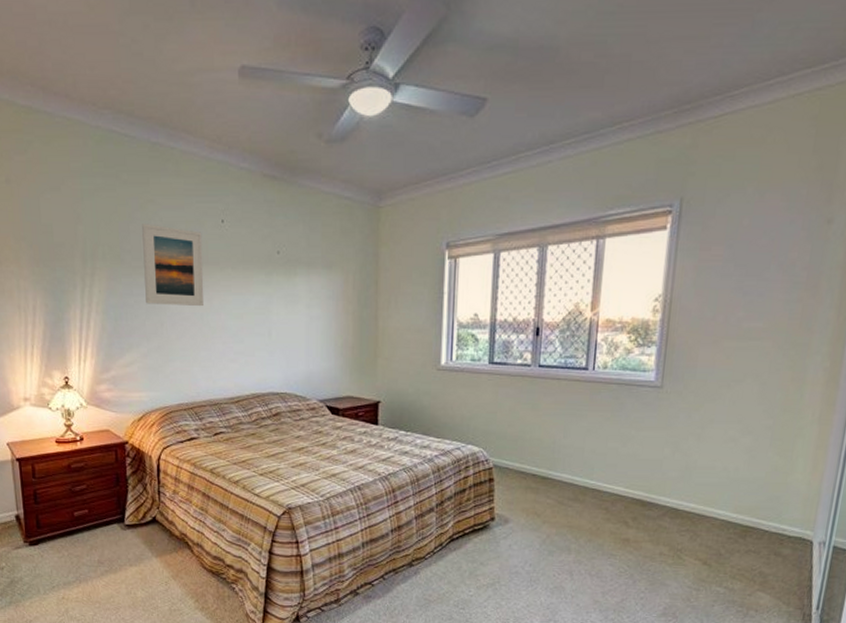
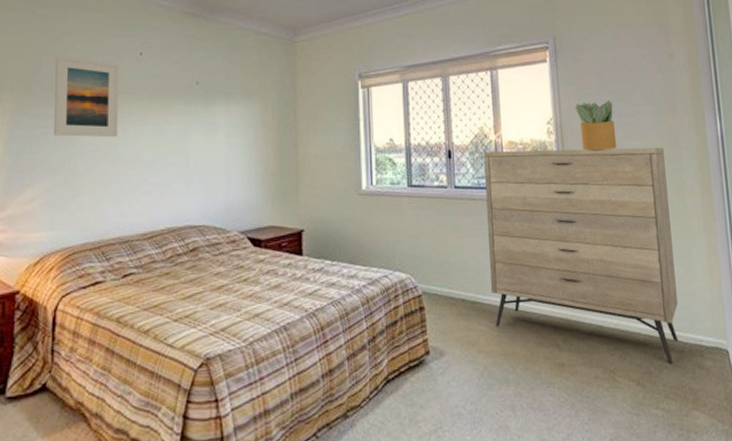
dresser: none [563,330,792,550] -> present [484,148,679,365]
potted plant: none [691,274,740,332] -> present [574,99,617,151]

